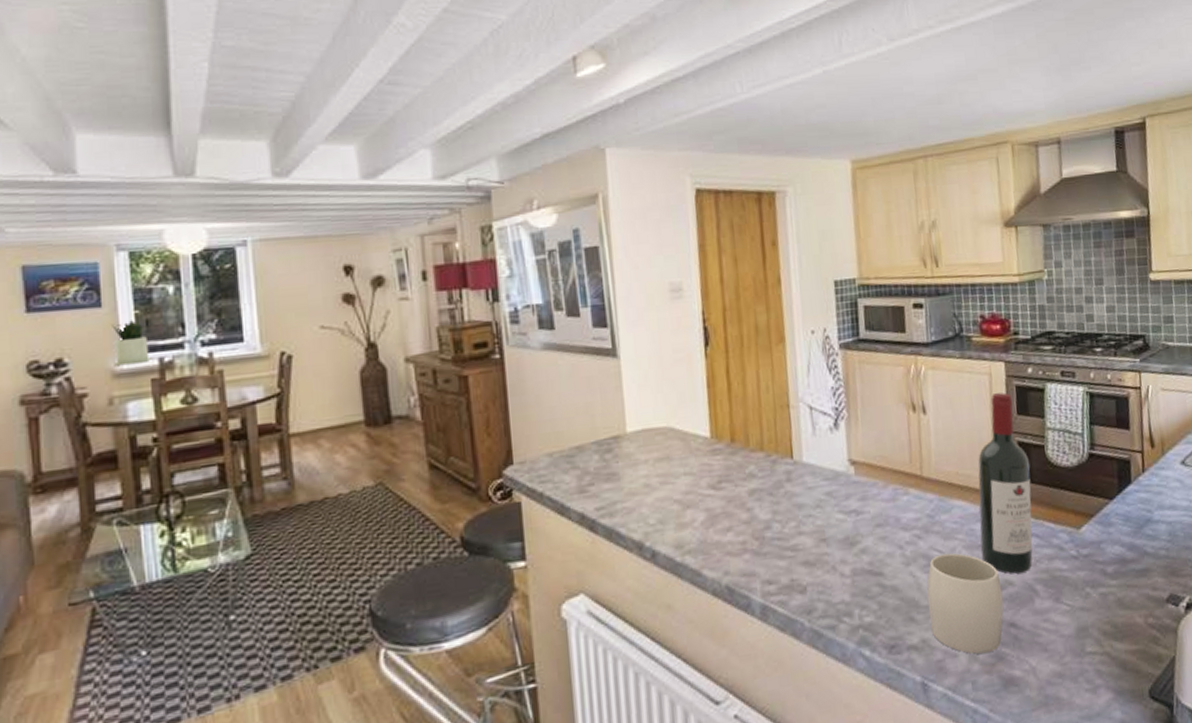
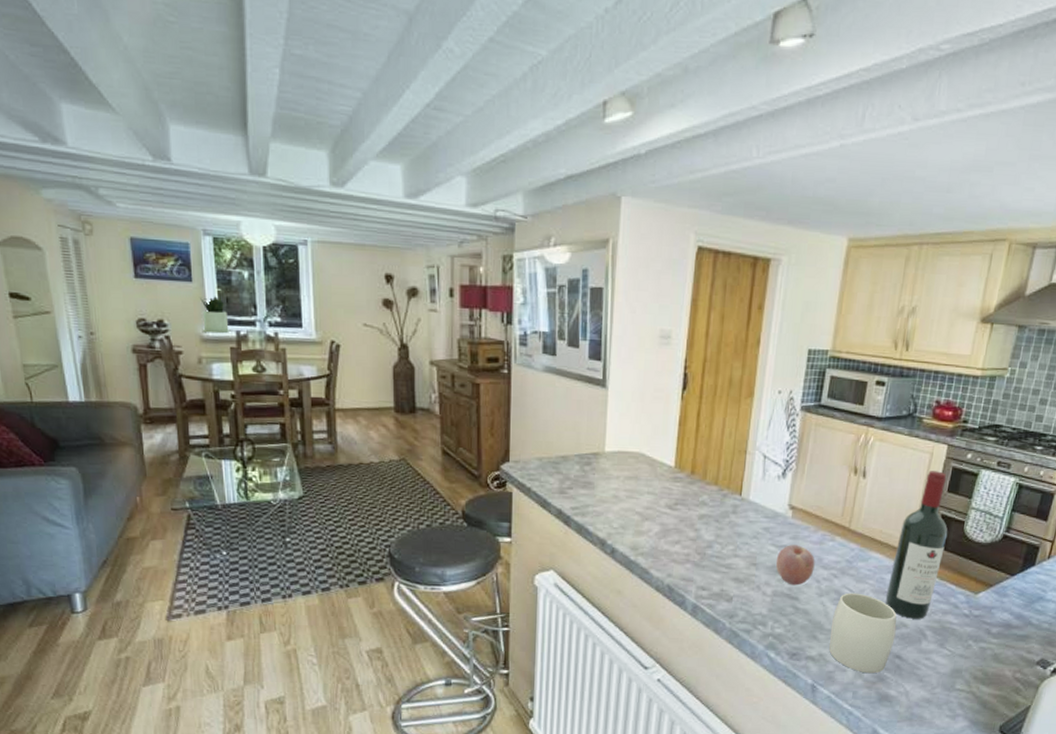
fruit: none [847,506,894,559] -> present [775,545,815,586]

